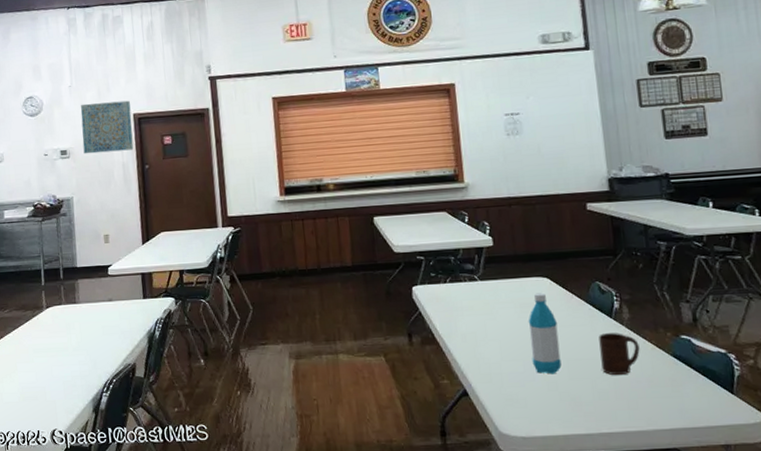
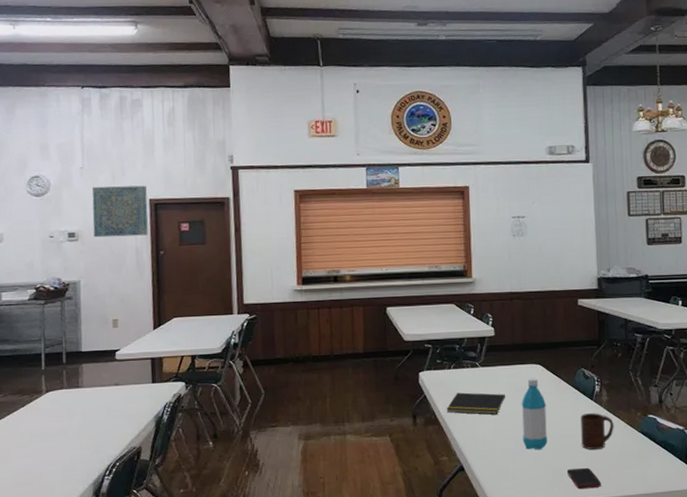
notepad: none [444,309,510,334] -> present [446,392,505,415]
cell phone: none [586,395,630,419] -> present [566,467,602,488]

